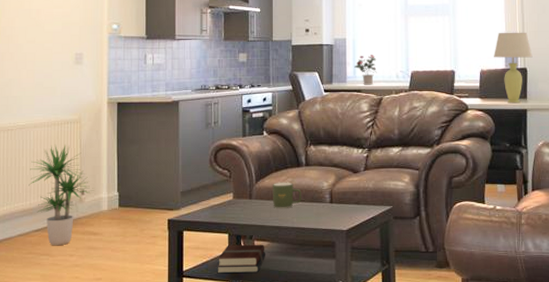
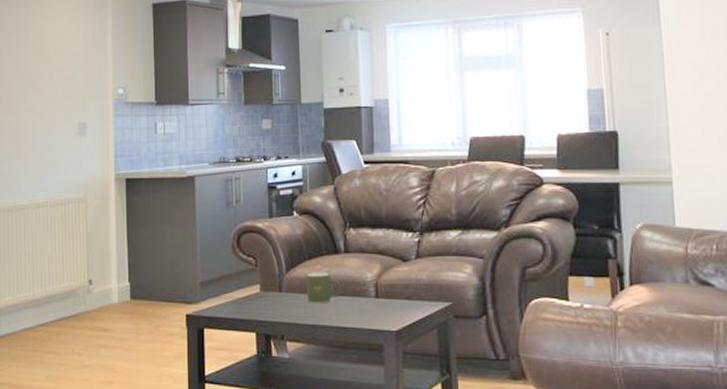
potted plant: present [30,144,94,245] -> none [33,226,103,342]
books: present [217,244,265,274] -> none [244,345,300,380]
potted flower: present [354,55,377,85] -> none [399,118,428,155]
table lamp: present [494,32,533,103] -> none [574,86,625,175]

